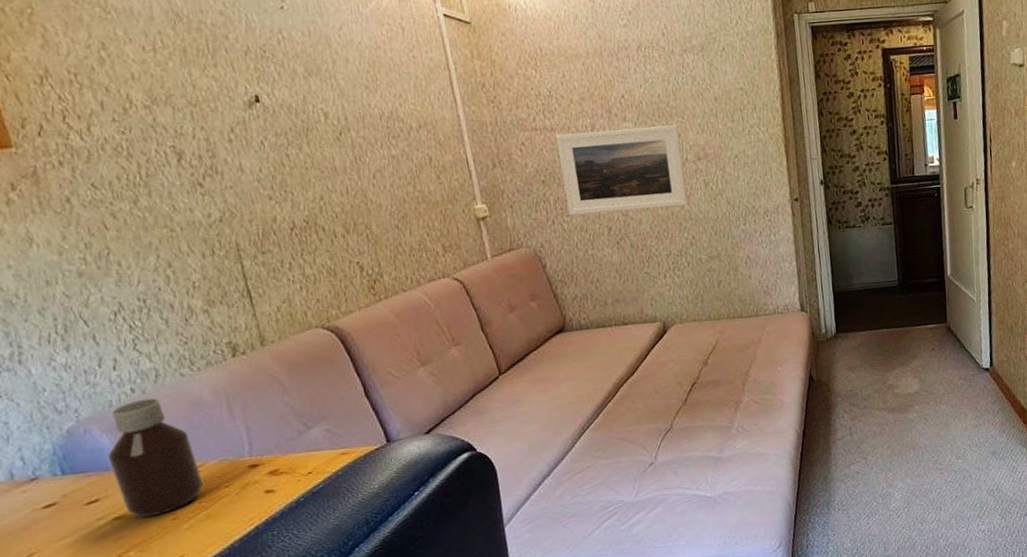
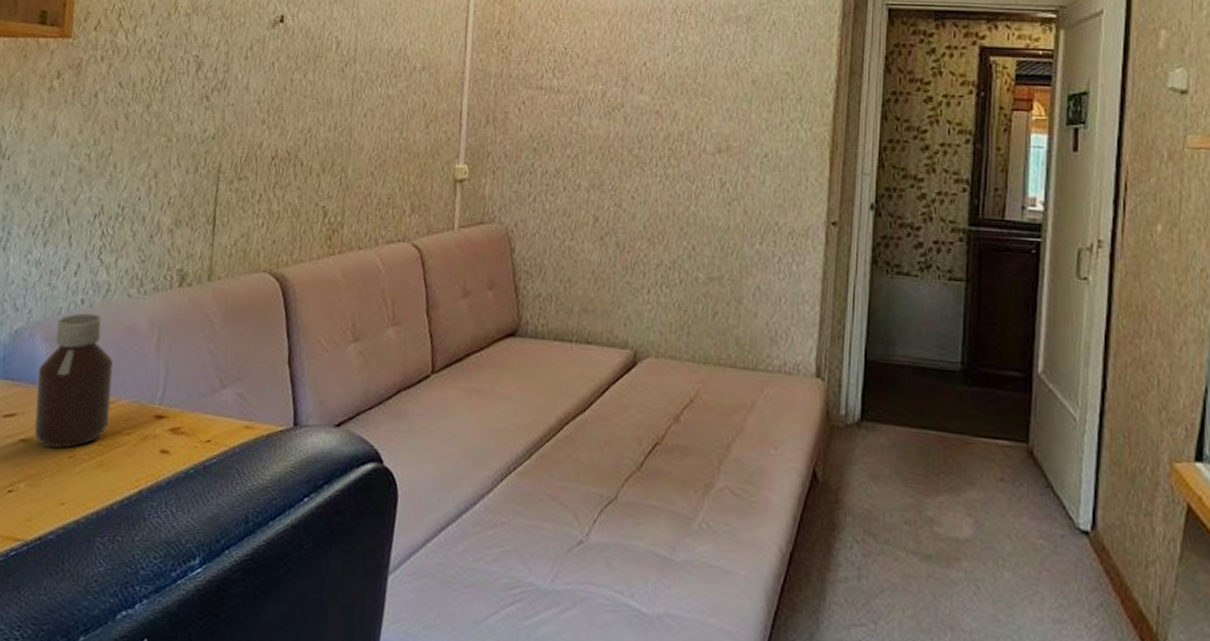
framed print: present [555,125,688,216] -> none [554,98,702,207]

